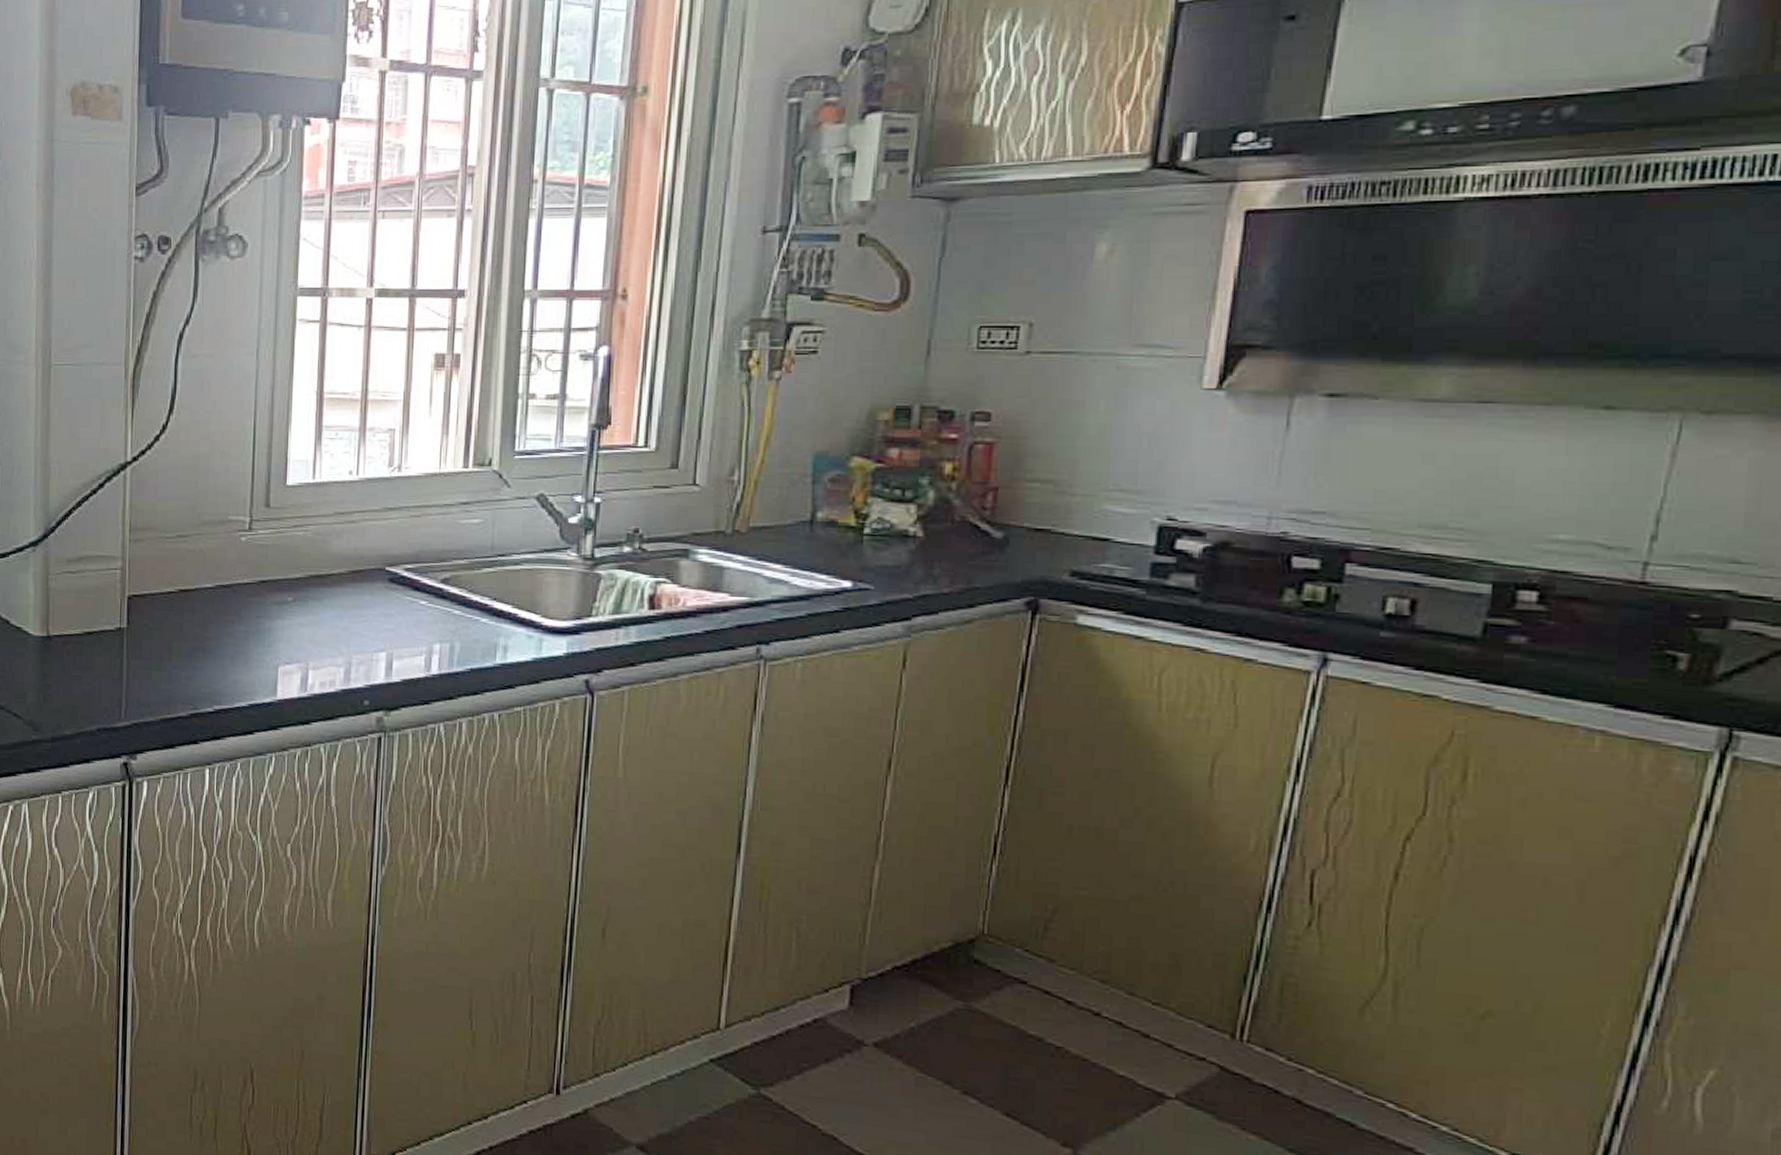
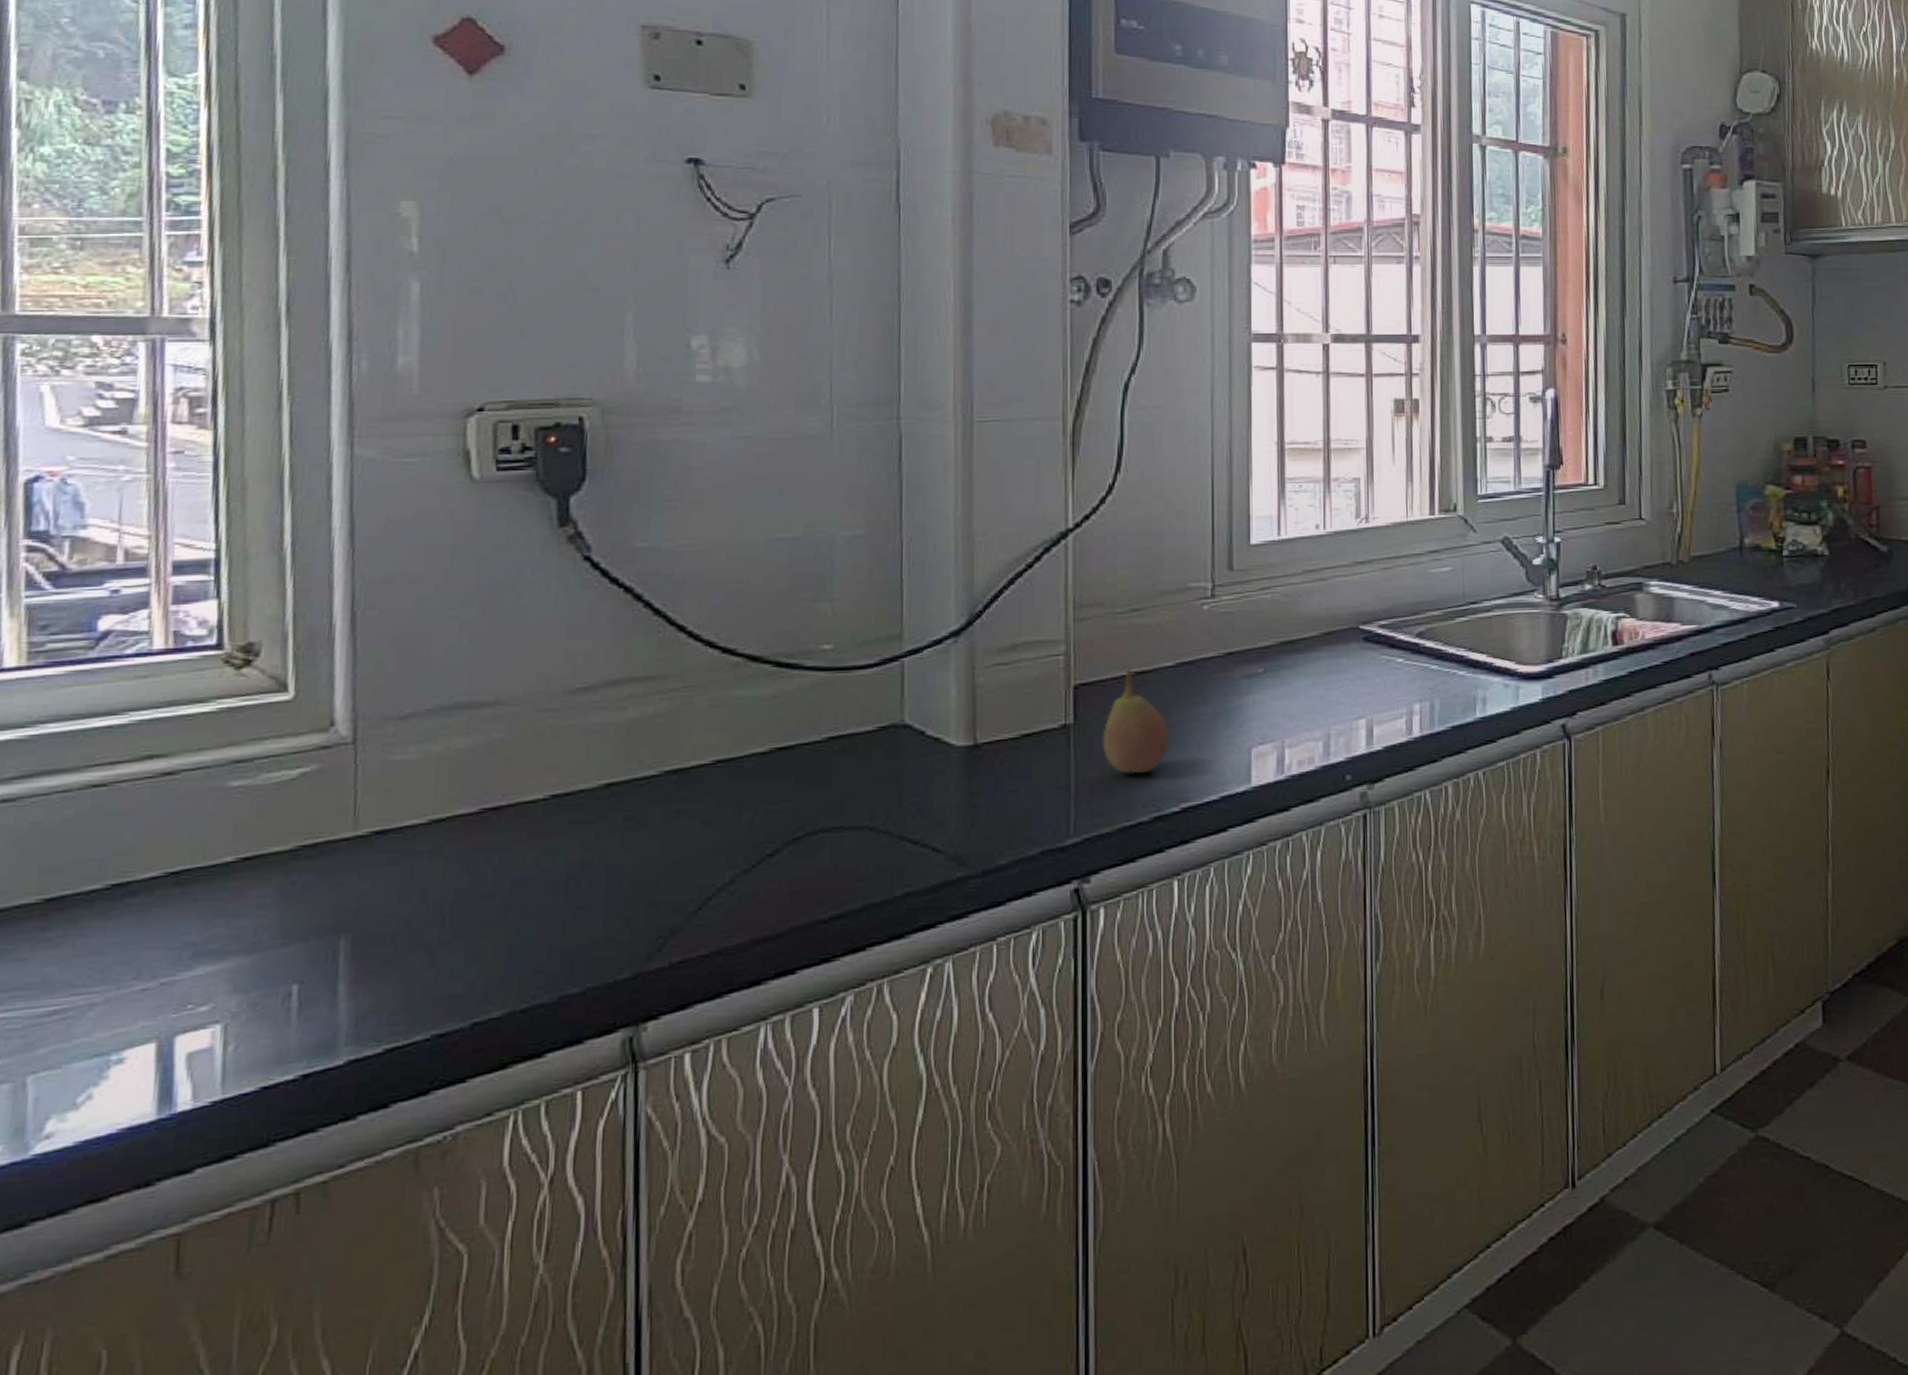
fruit: none [150,586,207,676] -> present [1102,669,1169,775]

